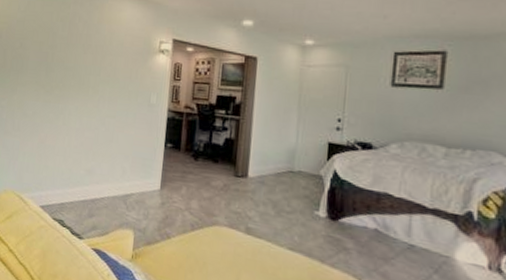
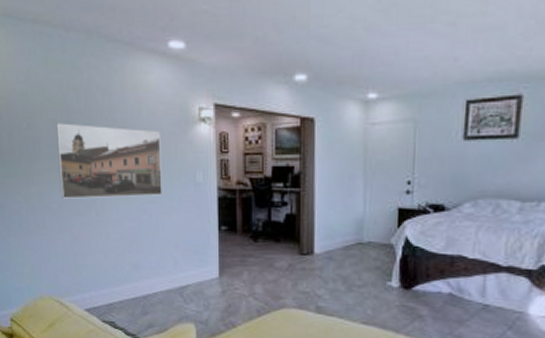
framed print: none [36,45,126,112] -> present [56,123,162,199]

